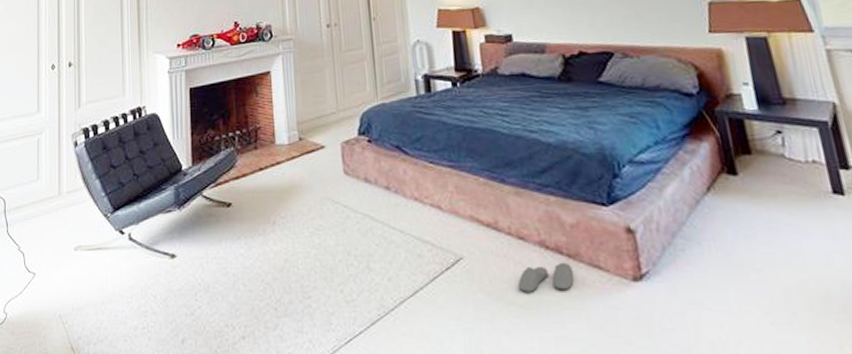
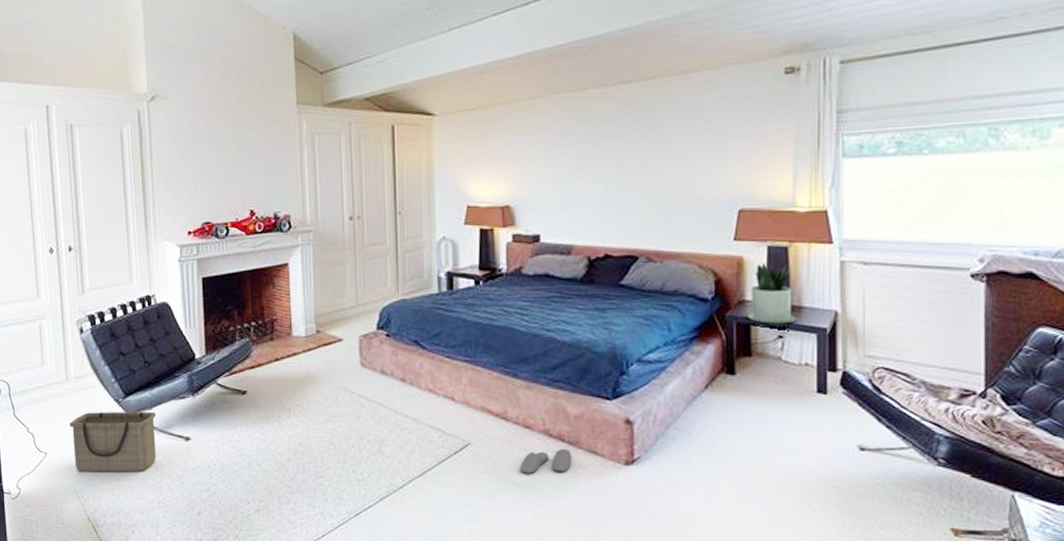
basket: none [59,227,142,294] -> present [69,412,157,472]
planter: none [735,54,793,119] -> present [748,262,797,325]

